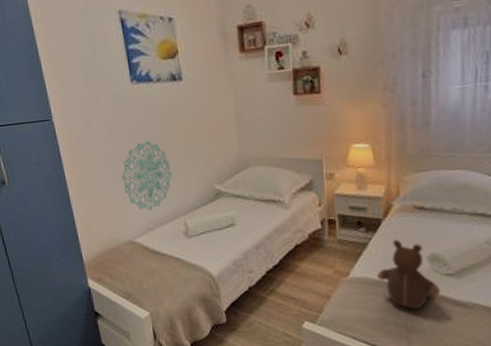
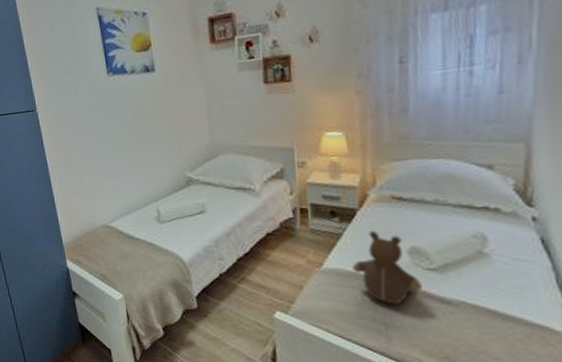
wall decoration: present [122,140,172,212] -> none [98,129,145,197]

